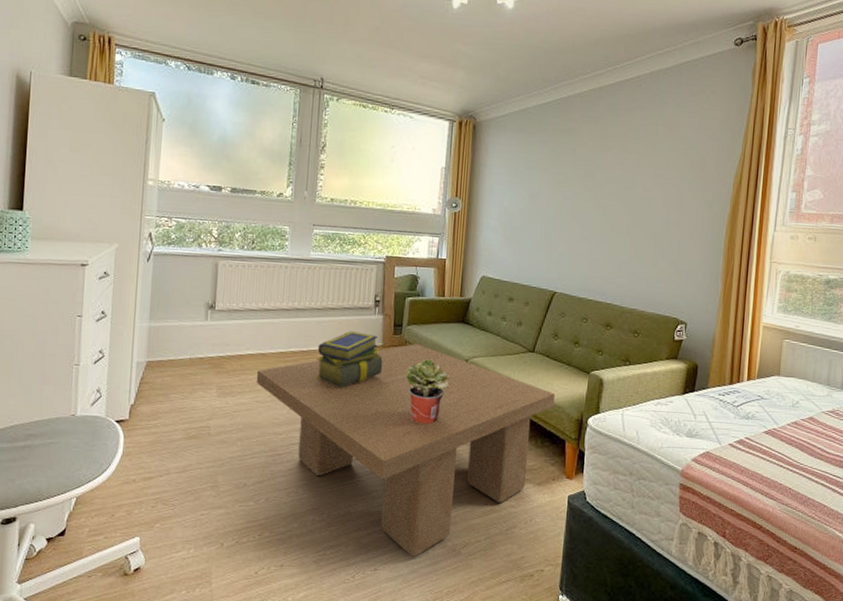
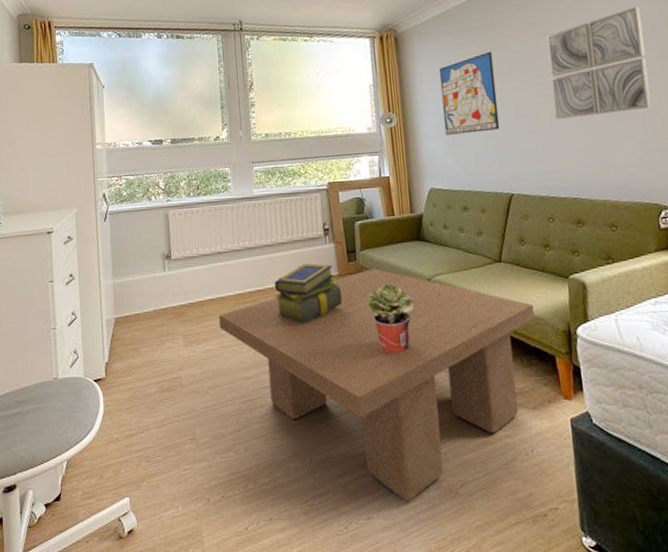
wall art: none [505,155,561,230] -> present [439,51,500,135]
wall art: none [606,138,697,233] -> present [546,6,652,119]

